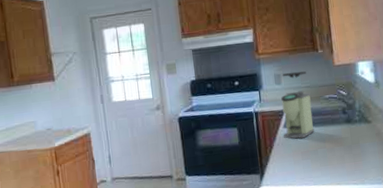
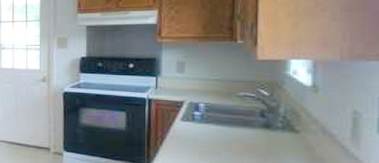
coffee grinder: present [281,71,315,139] -> none [178,61,221,136]

